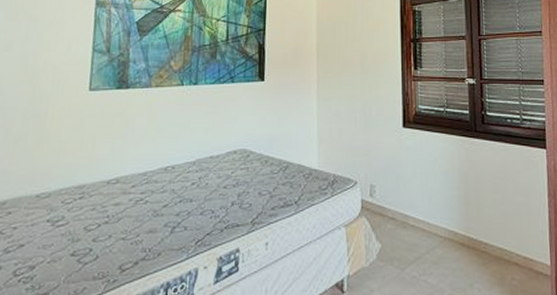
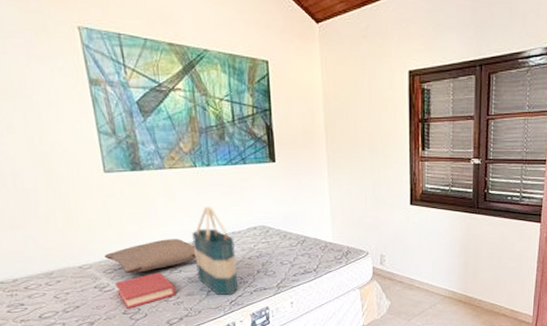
pillow: none [67,163,168,205] -> present [104,239,197,274]
hardback book: none [70,203,137,249] -> present [116,272,176,309]
tote bag: none [164,127,211,234] -> present [191,206,239,296]

